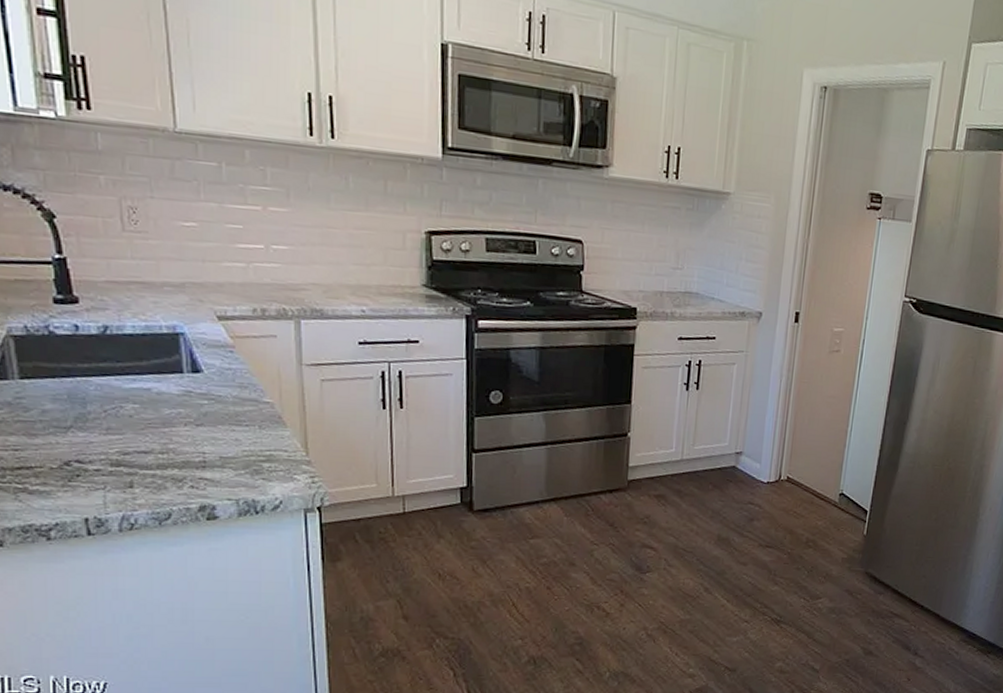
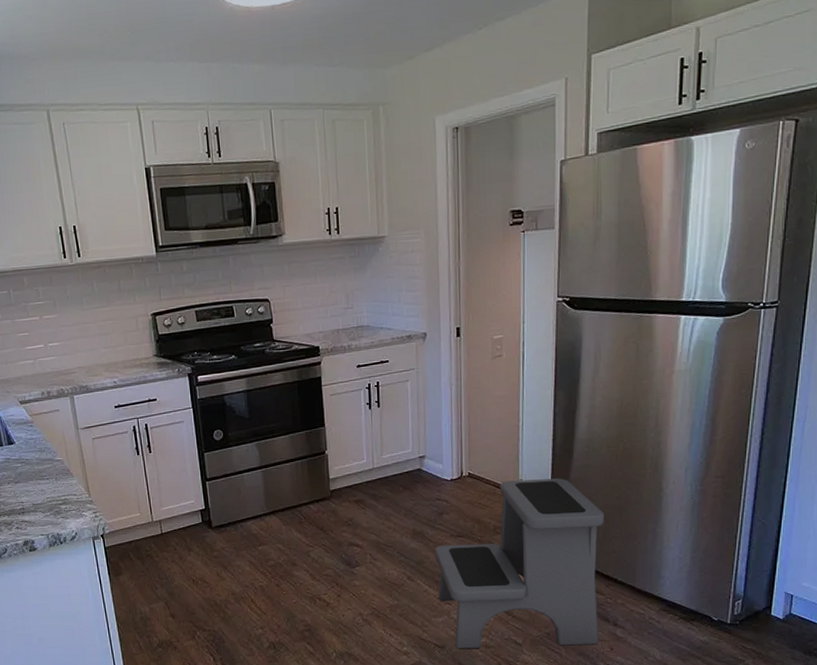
step stool: none [736,490,920,674] -> present [434,478,604,649]

